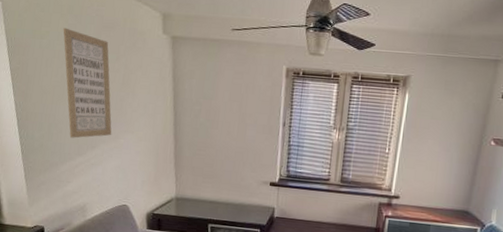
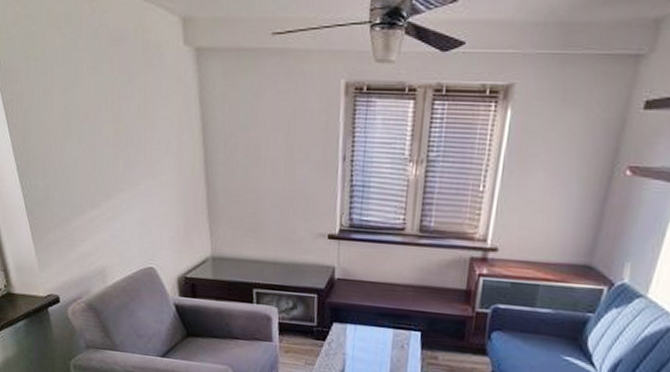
wall art: present [63,27,112,138] -> none [61,44,130,187]

